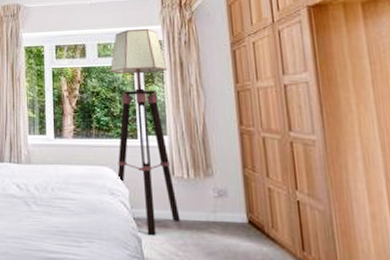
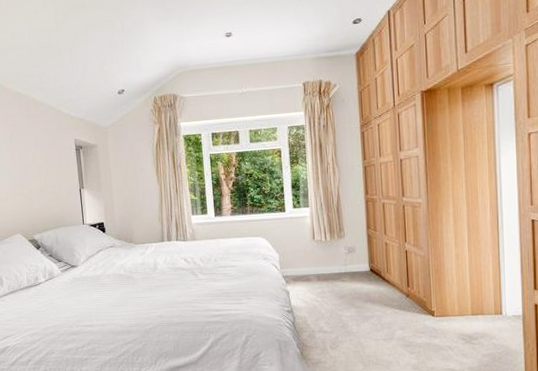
floor lamp: present [109,28,180,235] -> none [260,114,319,288]

